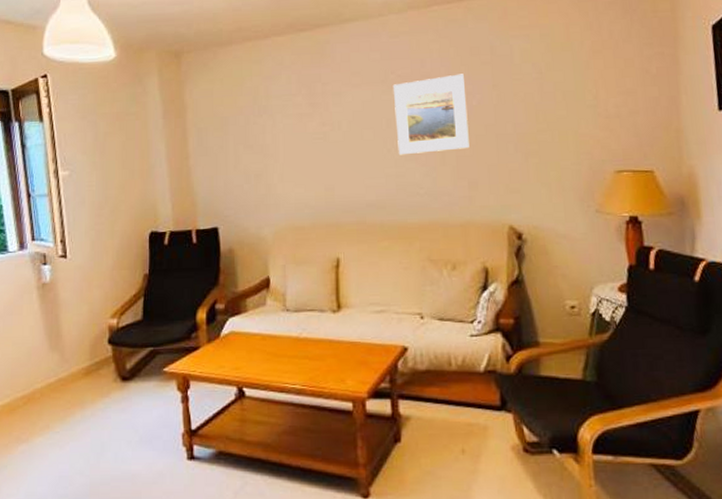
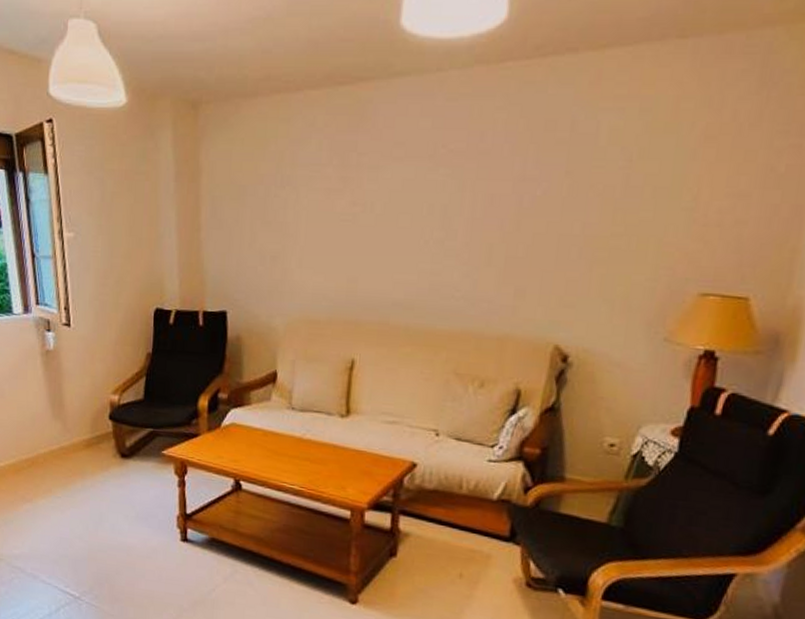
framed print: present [392,74,469,155] -> none [437,154,532,250]

